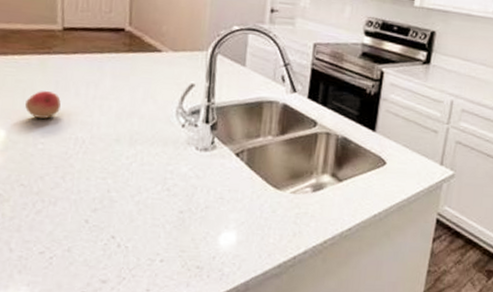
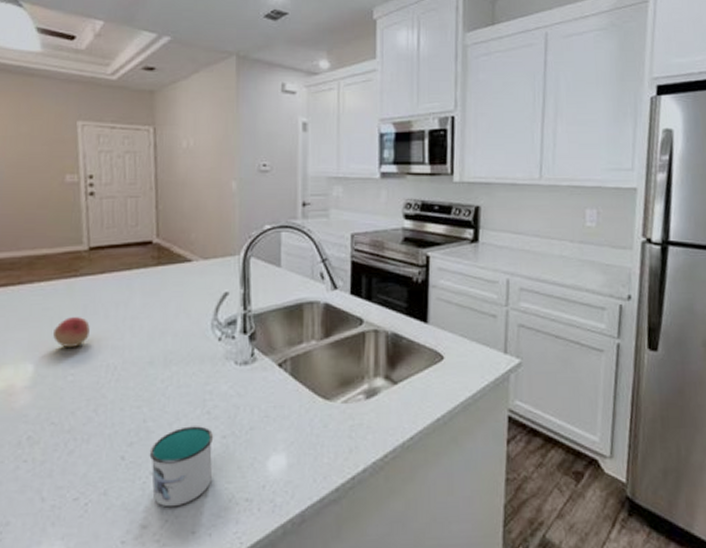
mug: none [111,199,172,268] -> present [149,426,214,507]

